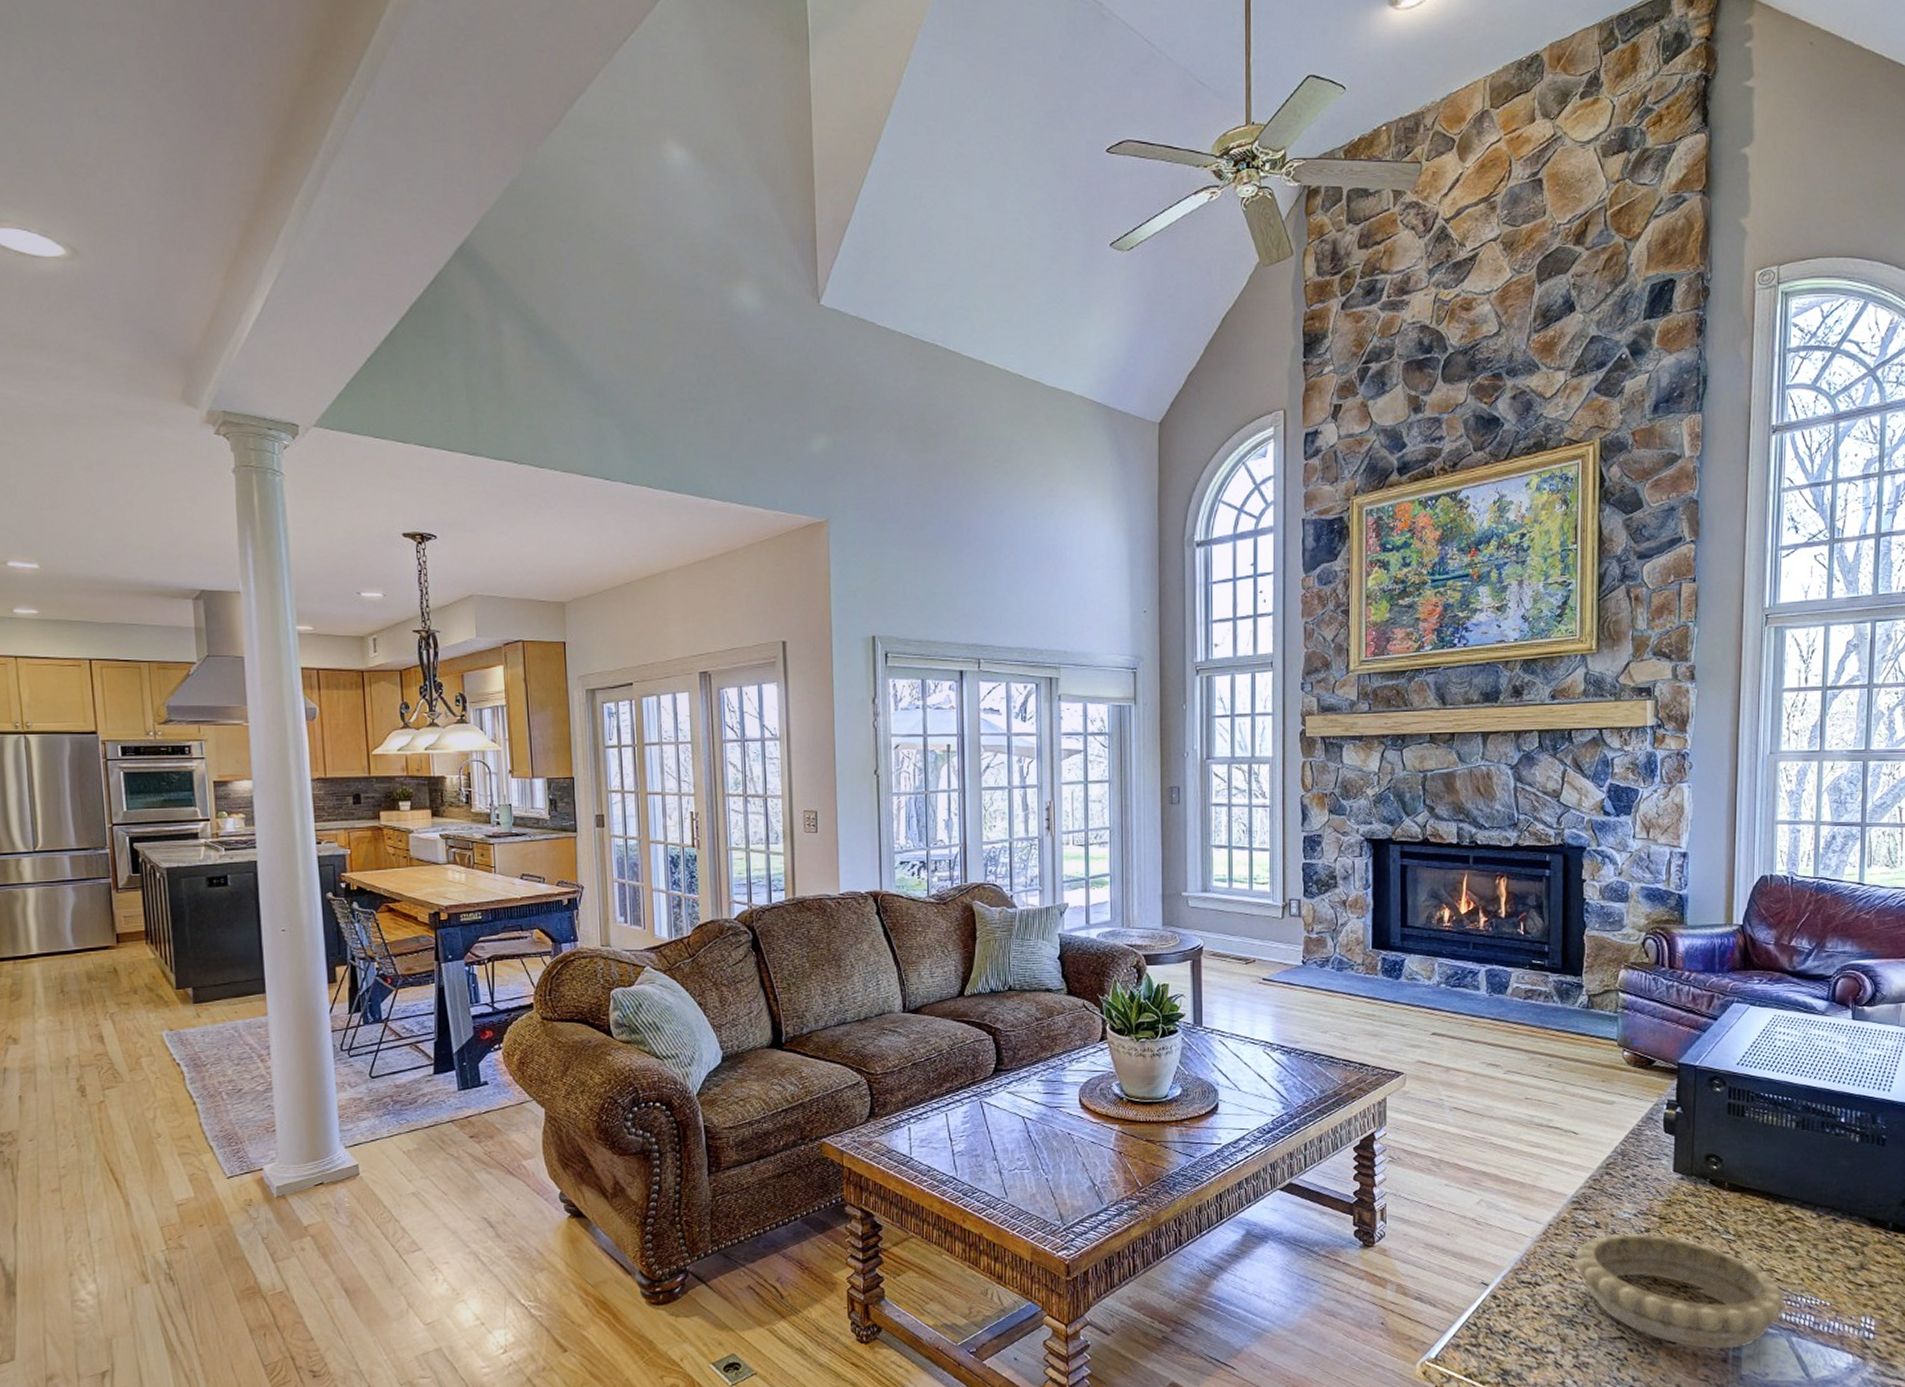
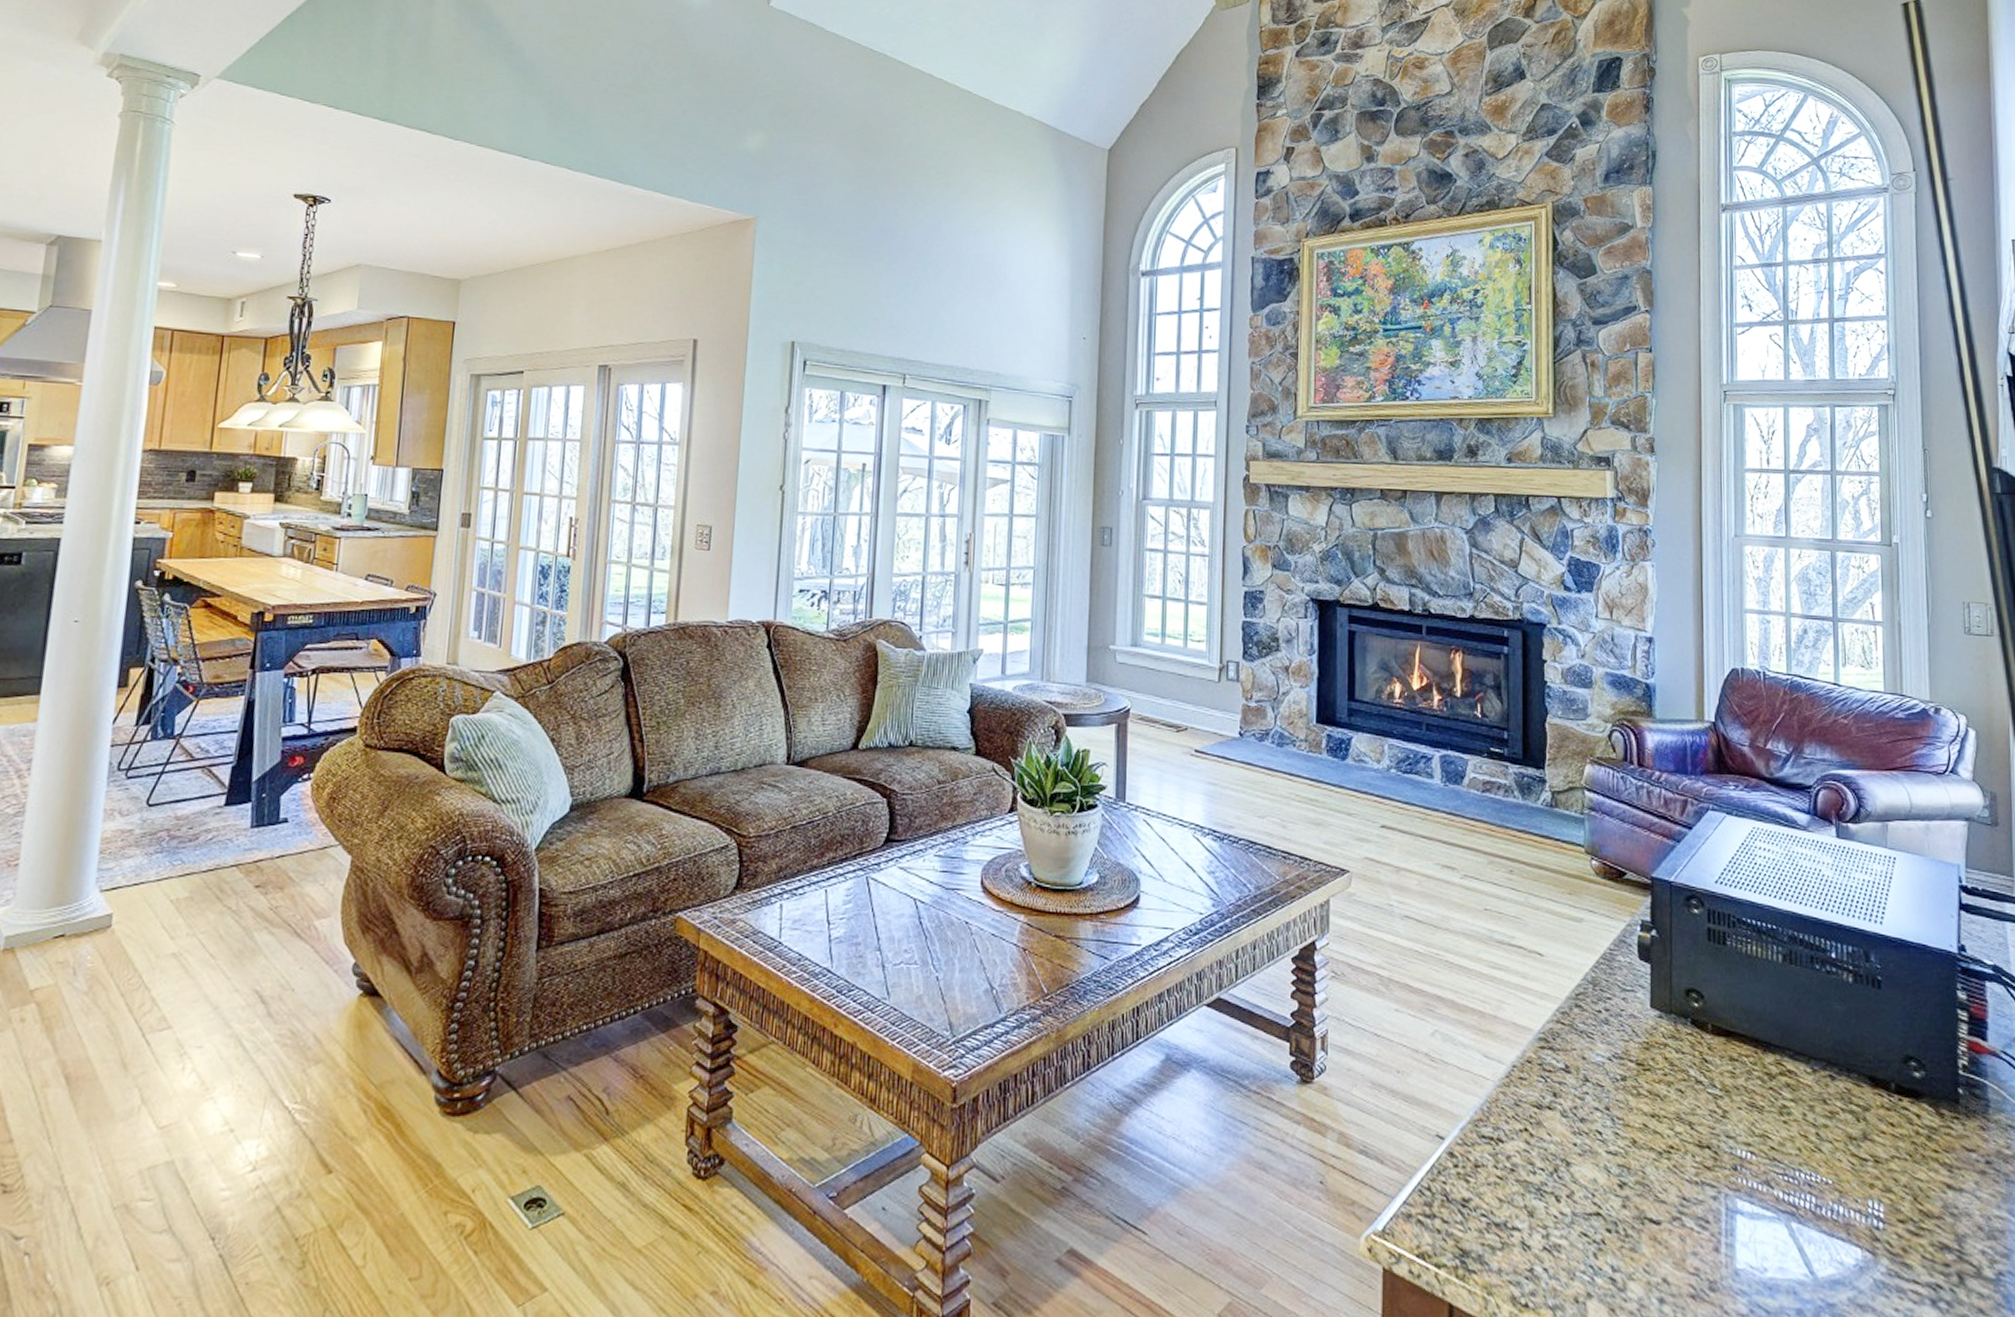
decorative bowl: present [1576,1233,1786,1349] -> none [1544,1080,1782,1235]

